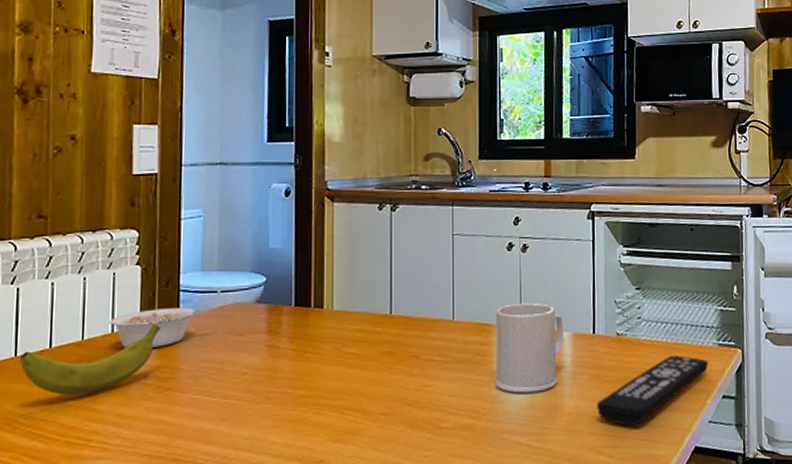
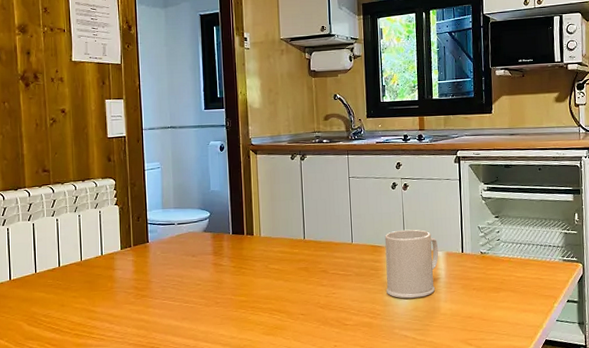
banana: present [19,323,161,396] -> none [39,248,136,301]
legume: present [110,305,211,348] -> none [99,234,171,266]
remote control: present [596,355,709,426] -> none [465,269,556,323]

